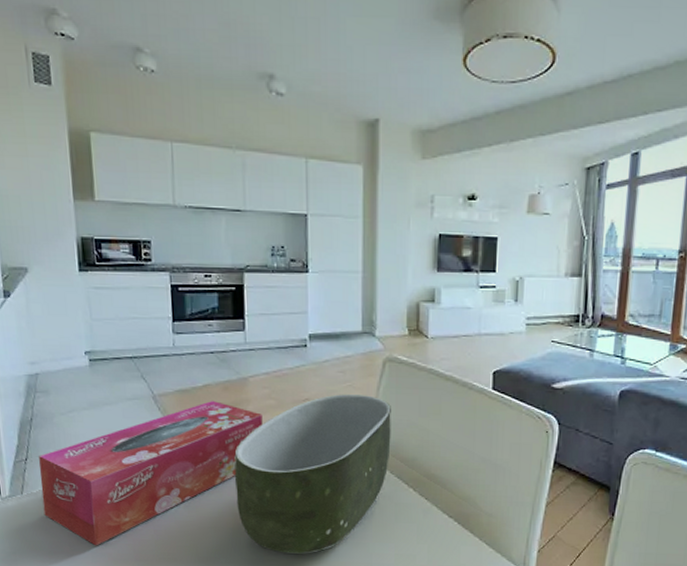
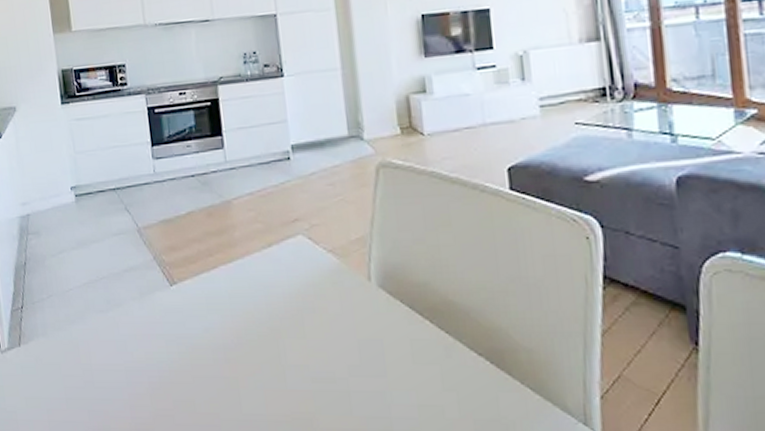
tissue box: present [39,400,263,546] -> none [33,228,252,403]
bowl: present [234,394,391,554] -> none [224,209,397,407]

